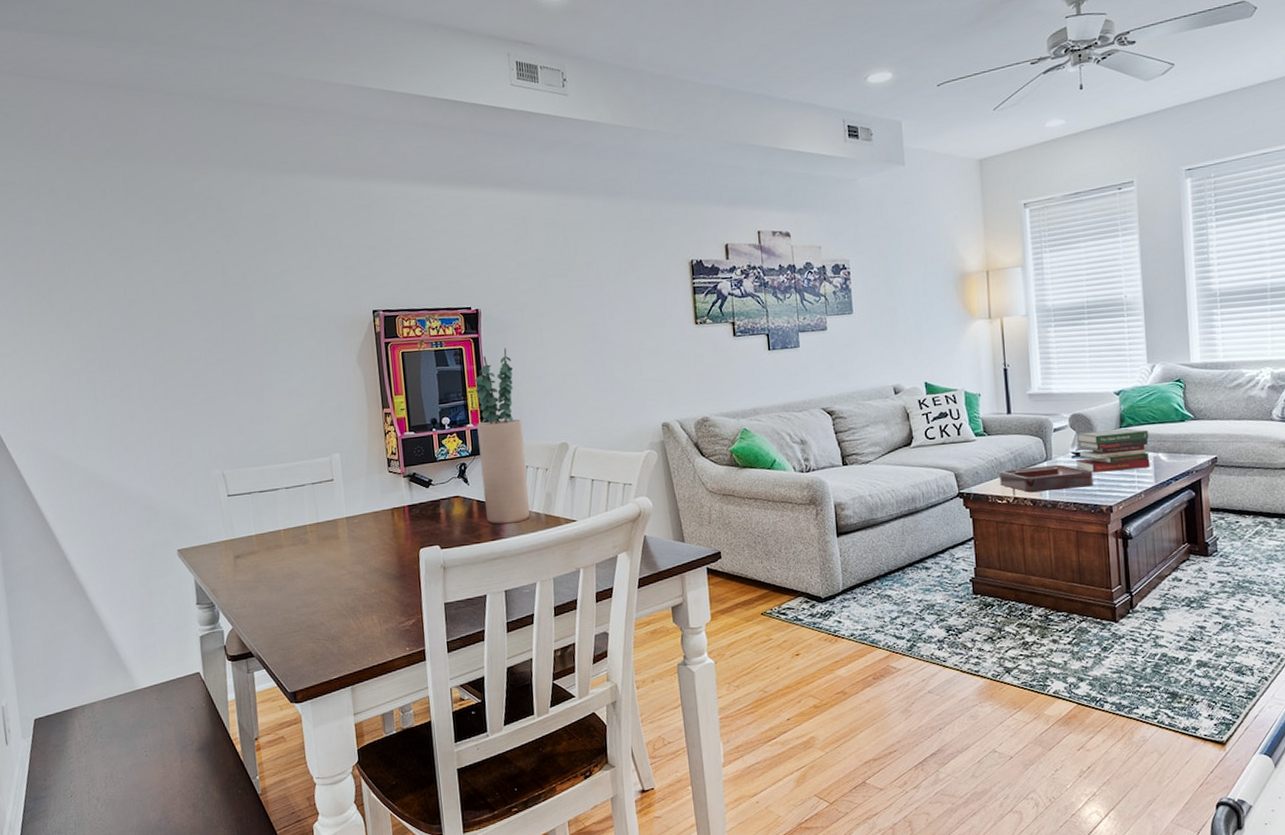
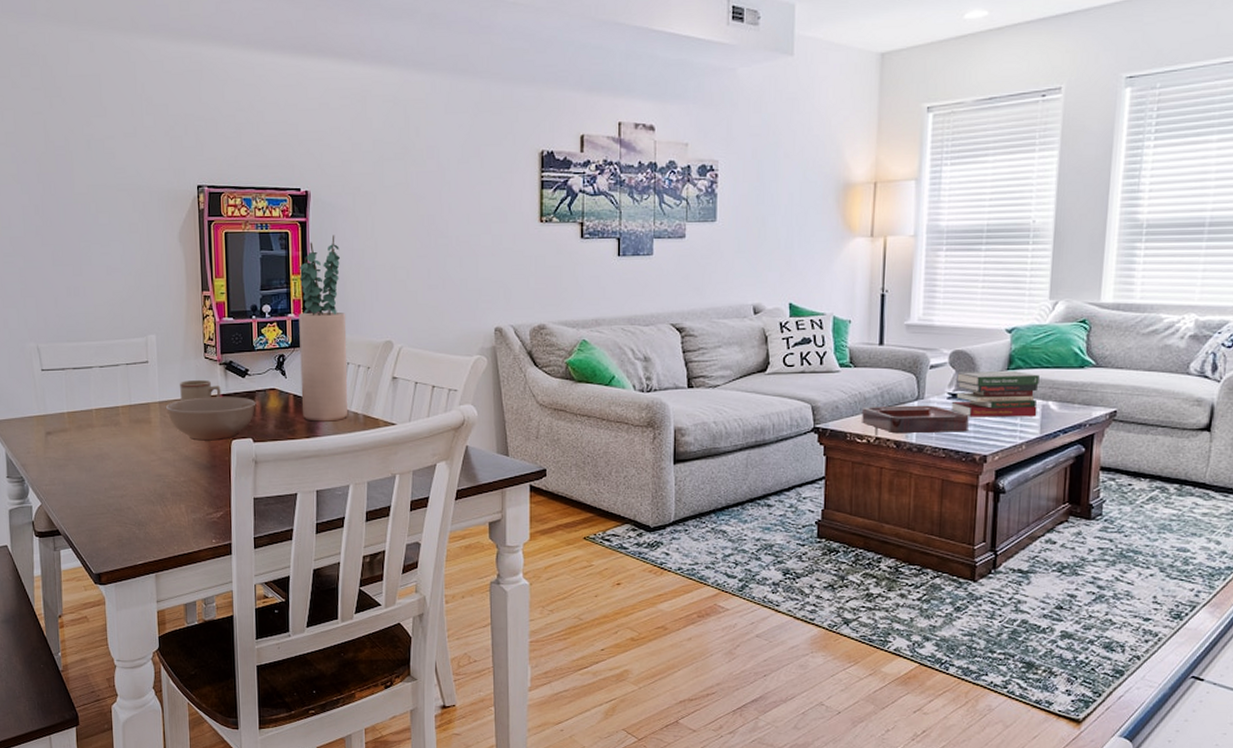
bowl: none [353,506,441,552] -> present [166,397,256,441]
mug: none [366,492,407,515] -> present [180,379,221,401]

